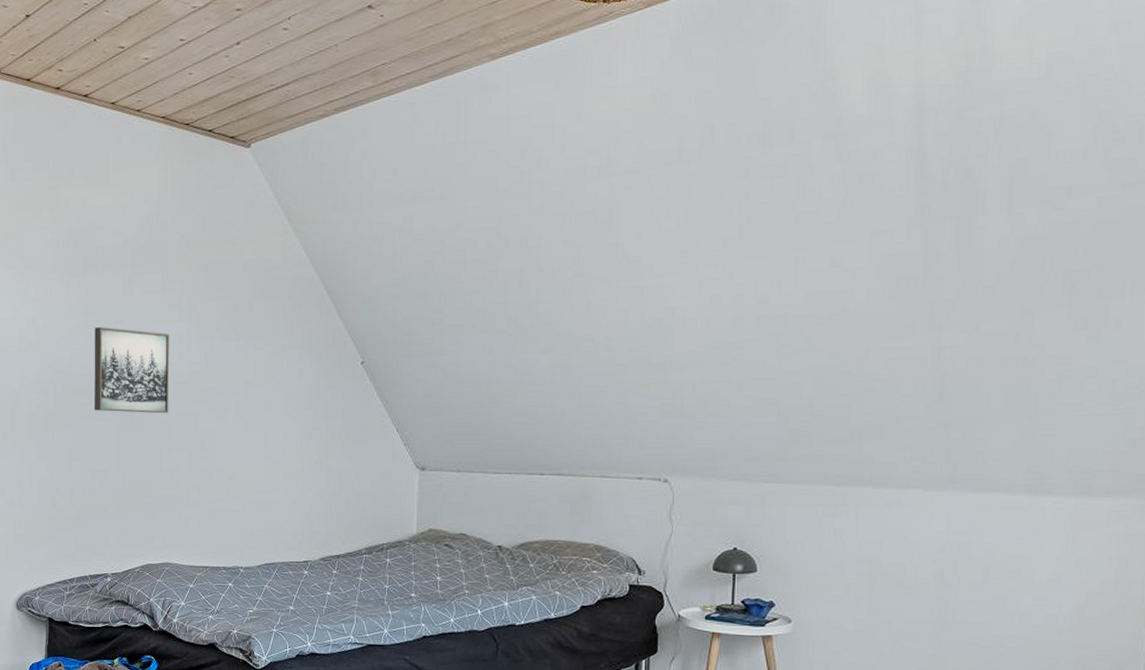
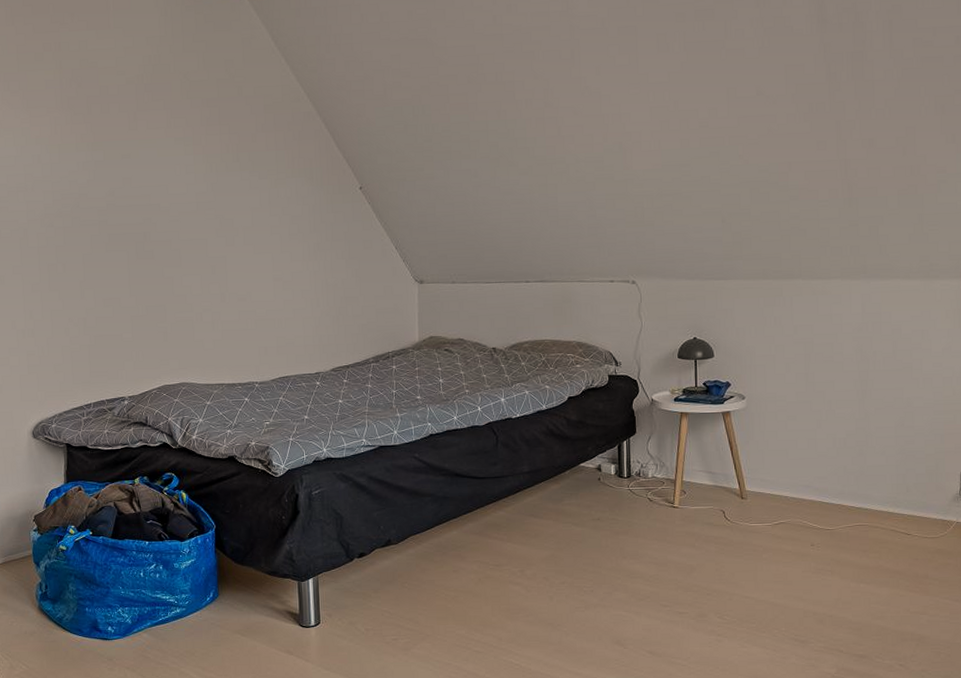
wall art: present [94,327,170,414] -> none [101,162,179,242]

